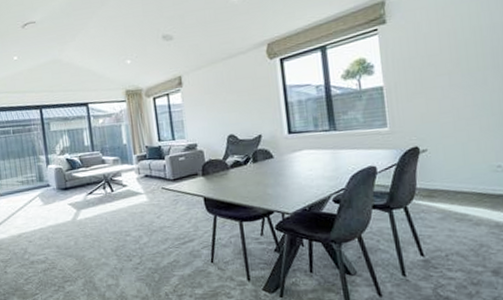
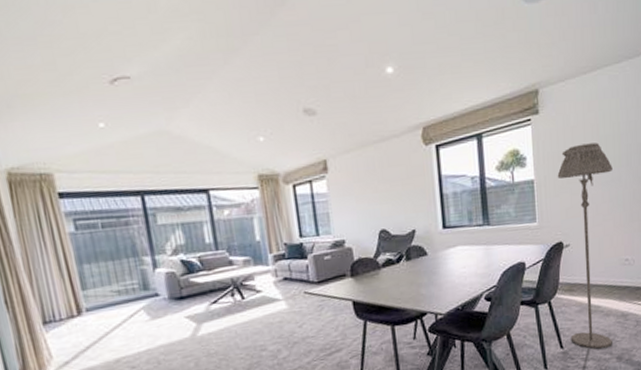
floor lamp: none [409,47,486,260] -> present [557,142,613,349]

